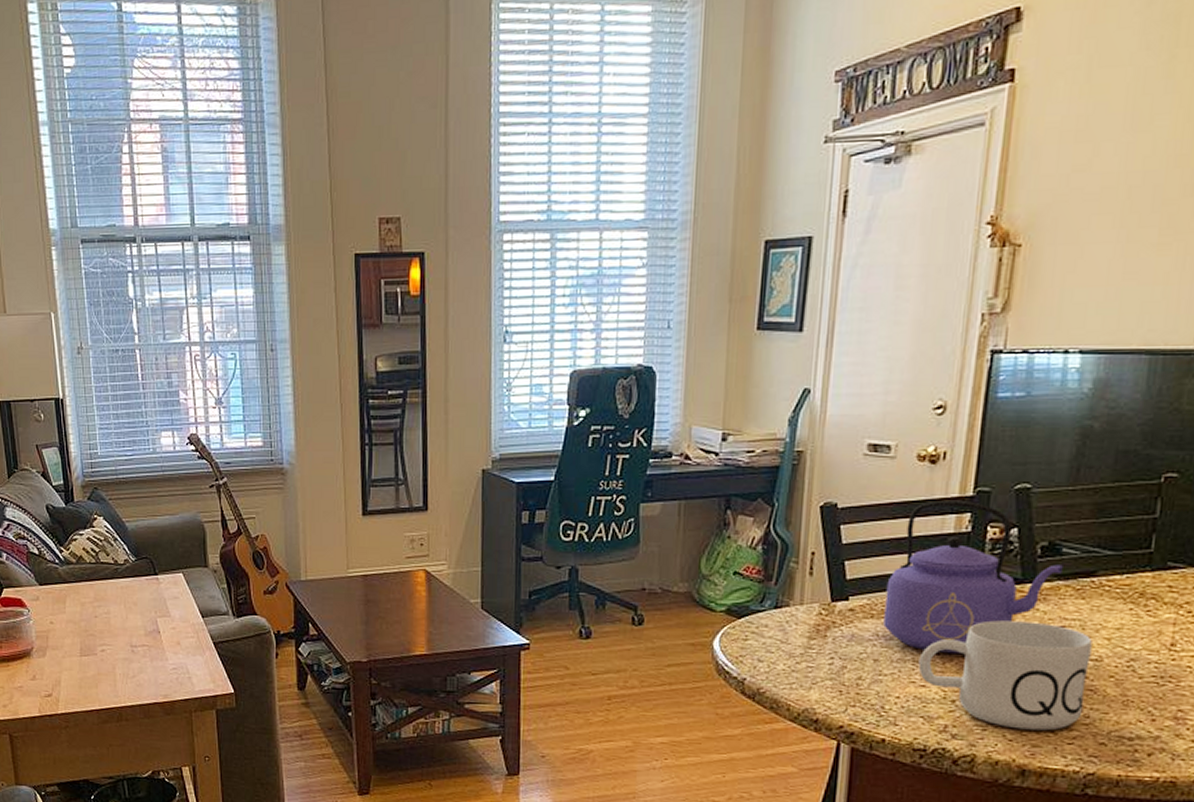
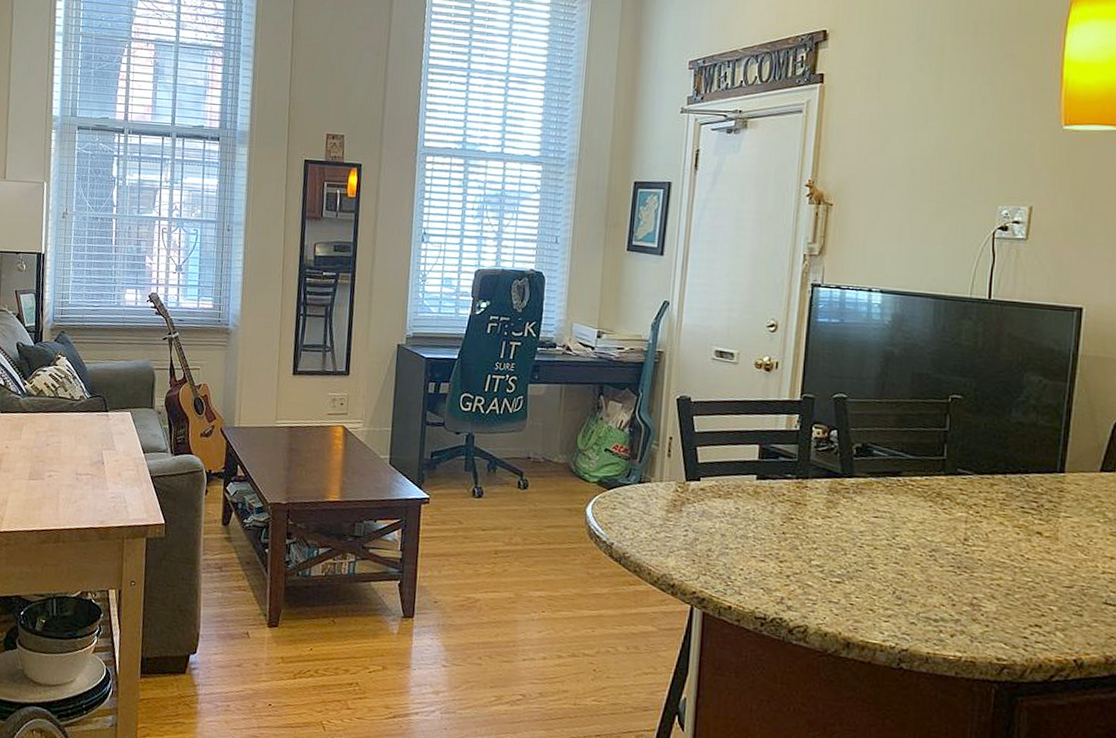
kettle: present [883,499,1063,655] -> none [729,402,874,535]
mug: present [918,620,1092,731] -> none [758,507,901,608]

